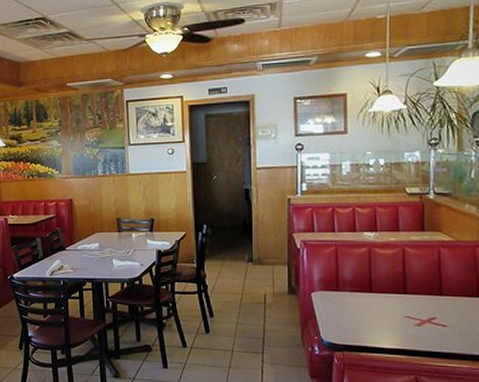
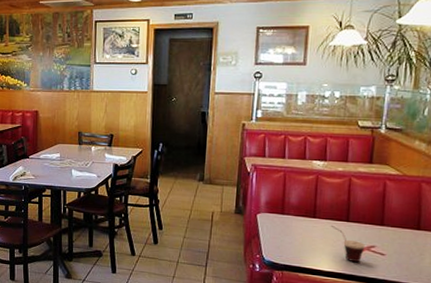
cup: none [389,298,425,336] -> present [331,225,365,262]

